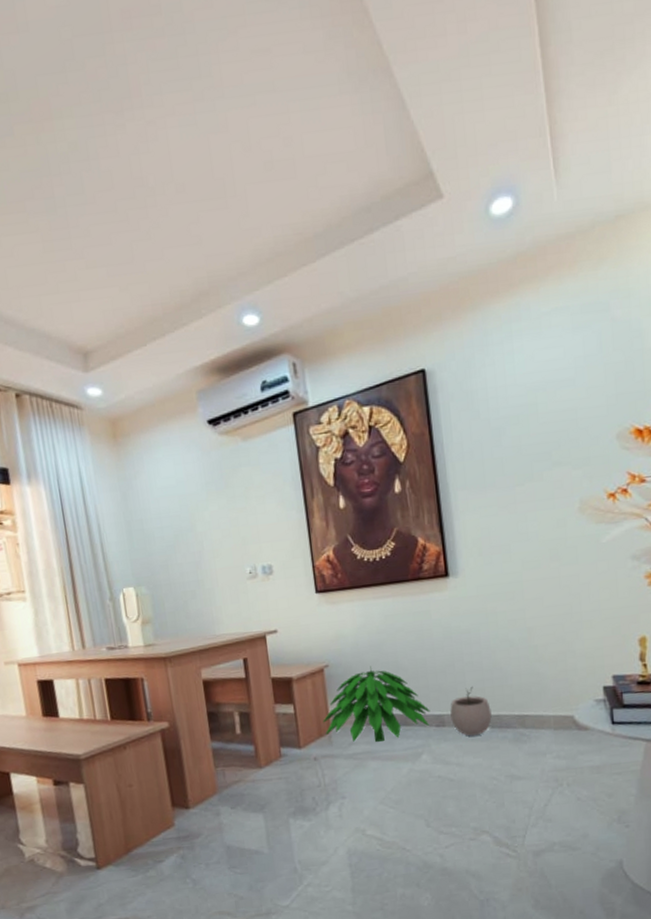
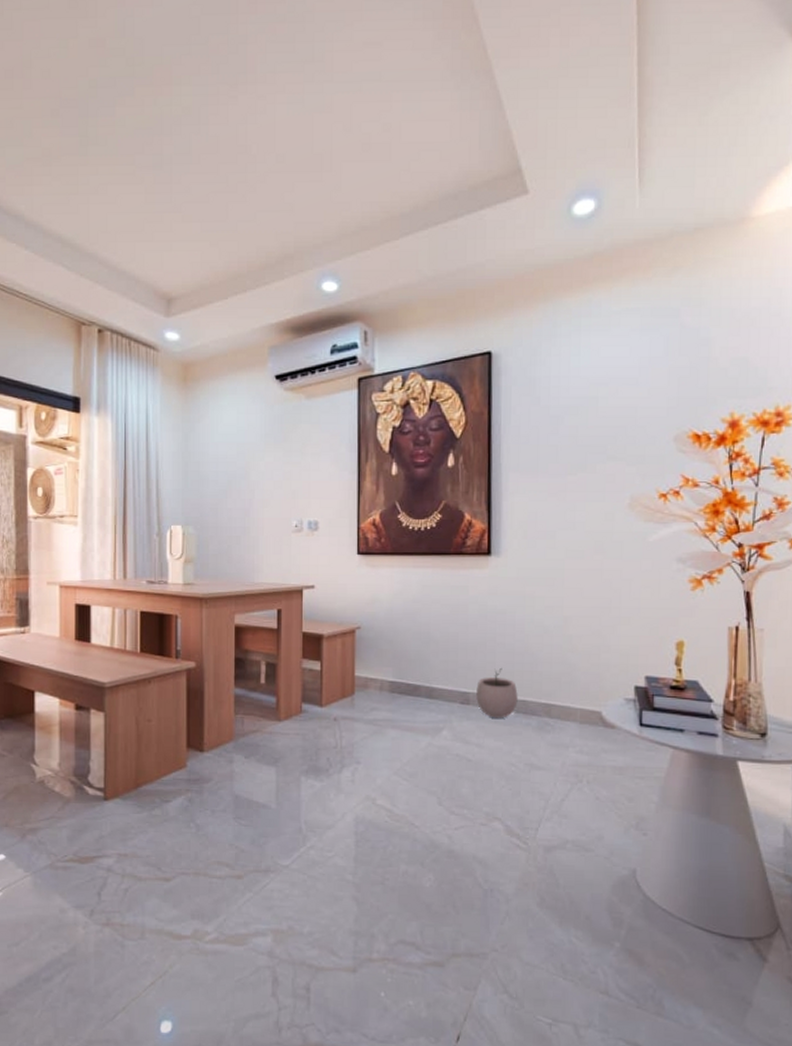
indoor plant: present [323,666,430,742] -> none [348,633,456,711]

